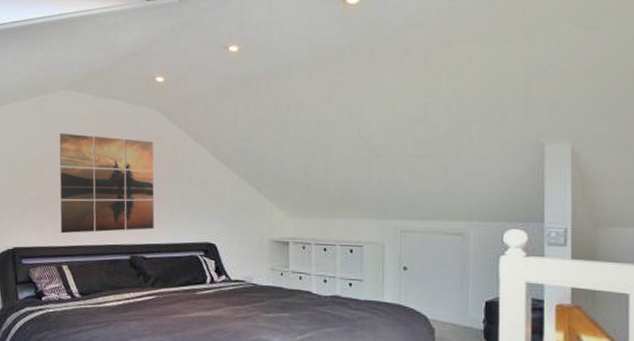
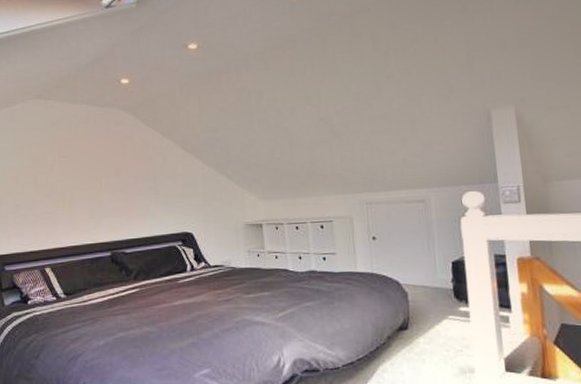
wall art: present [59,133,155,234] -> none [32,140,132,238]

